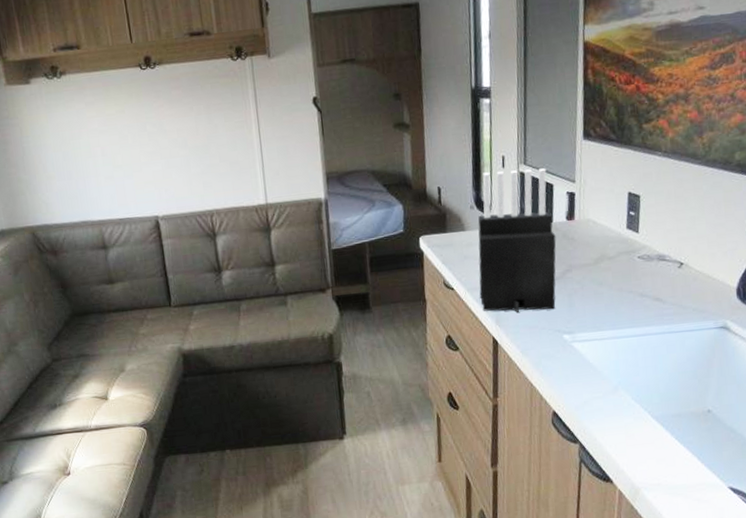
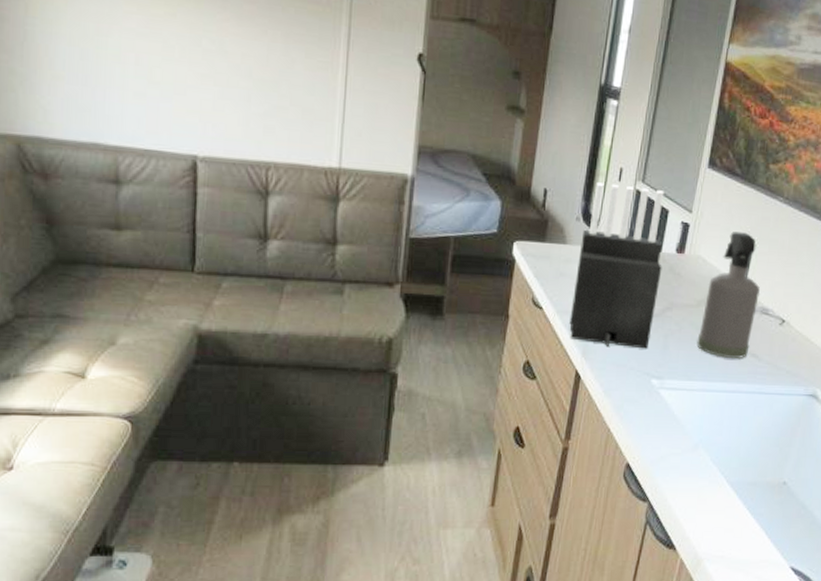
spray bottle: none [600,190,654,307] -> present [696,232,761,360]

